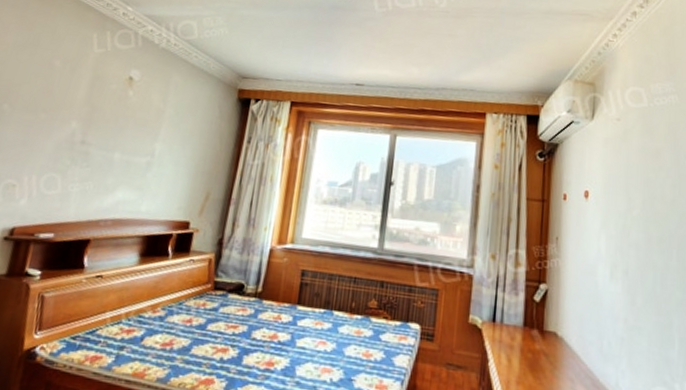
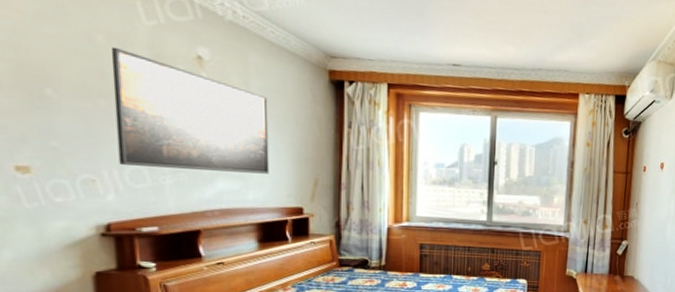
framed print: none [40,70,180,186] -> present [111,46,270,174]

